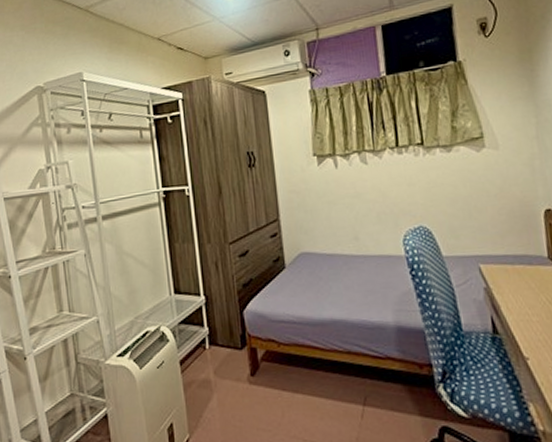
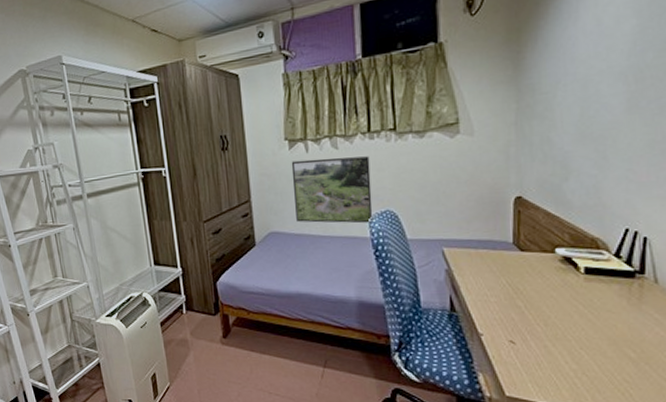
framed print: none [320,171,407,242] -> present [291,156,373,224]

